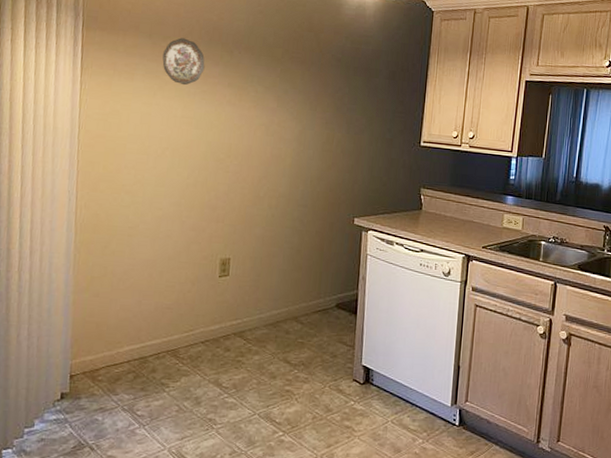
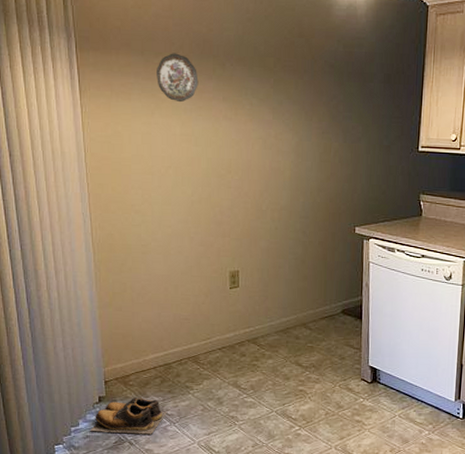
shoes: none [46,395,138,438] -> present [90,397,168,435]

